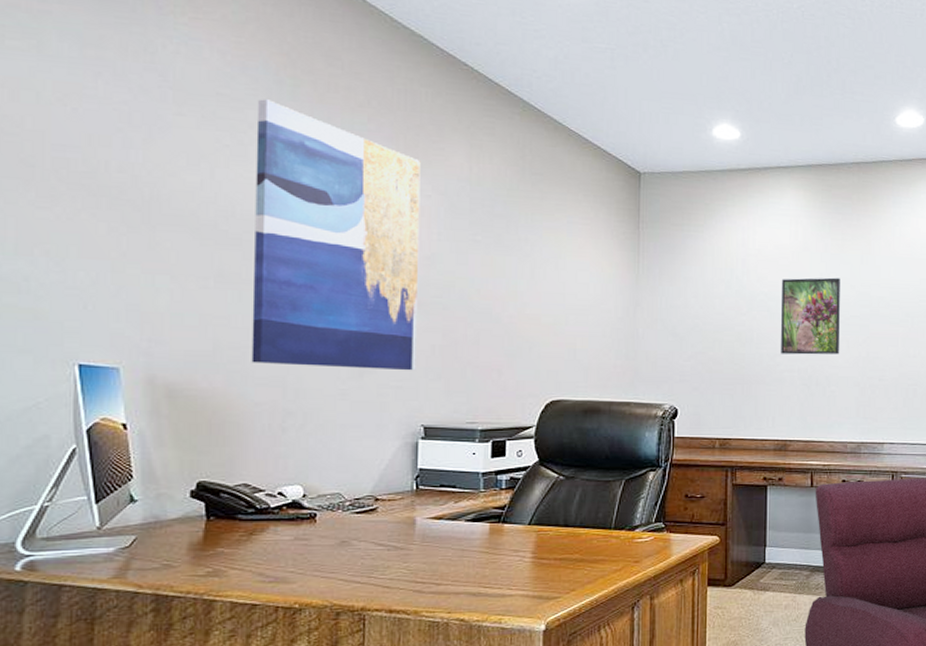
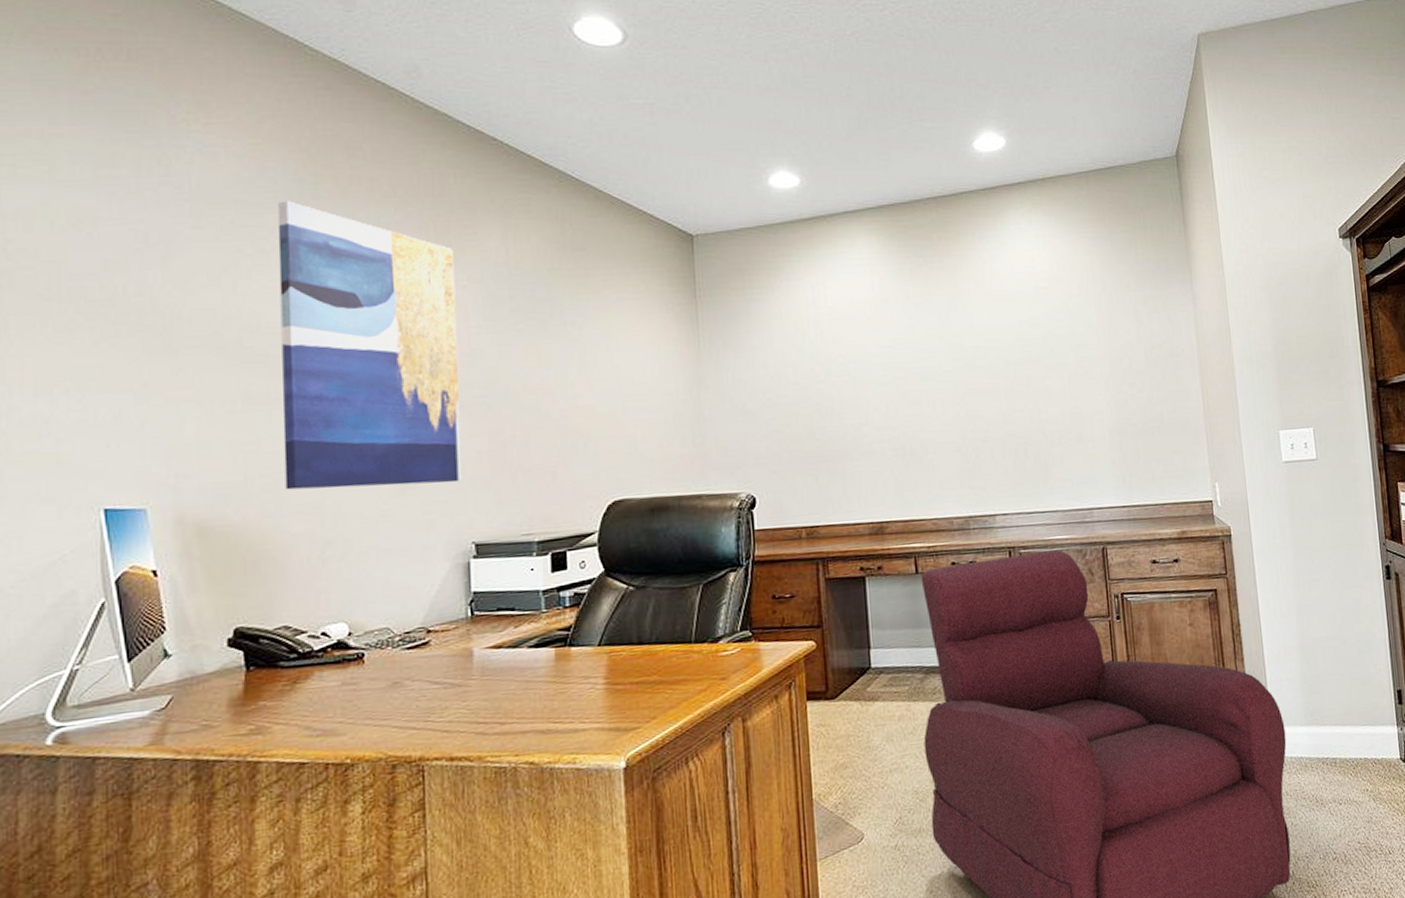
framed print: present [781,277,840,355] -> none [861,329,934,423]

